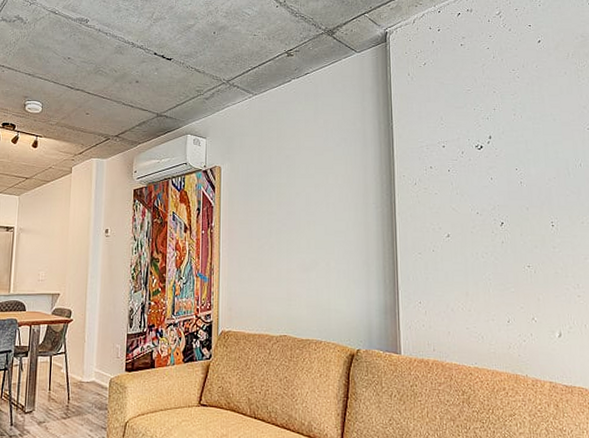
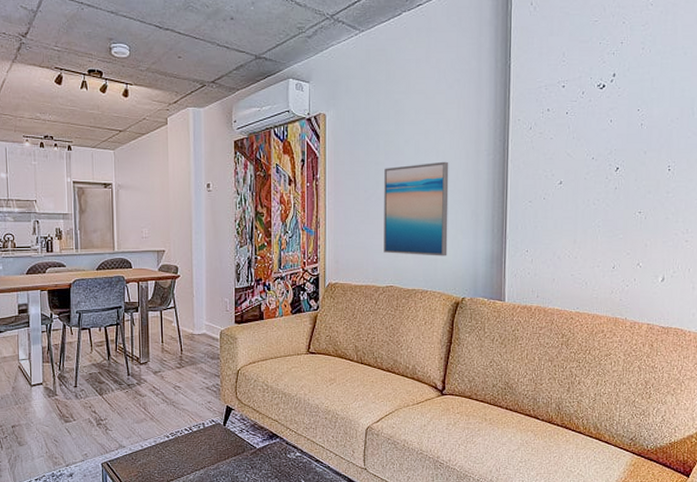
wall art: none [277,213,341,306] -> present [384,161,449,256]

